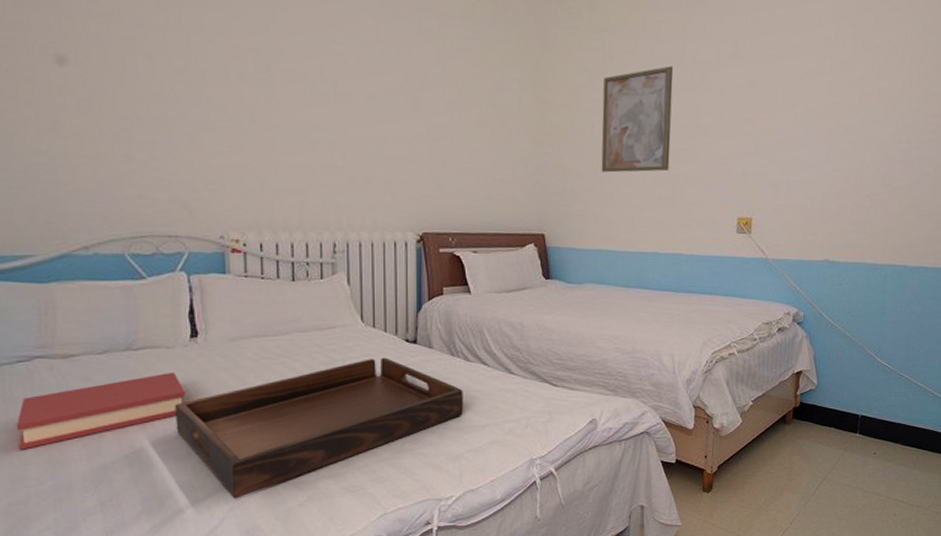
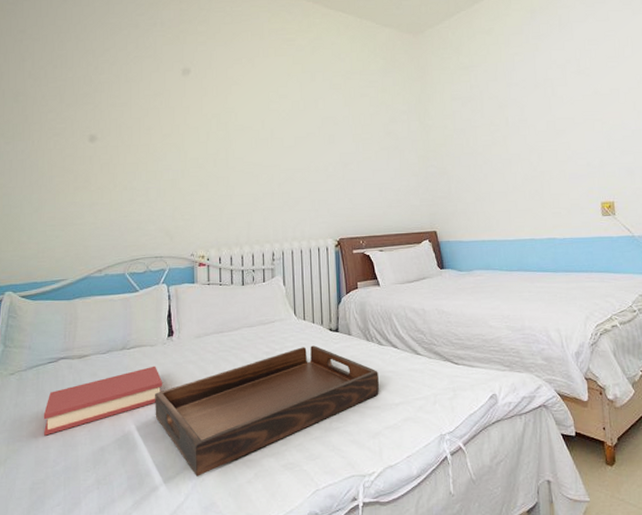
wall art: present [601,66,673,173] -> none [473,86,535,176]

